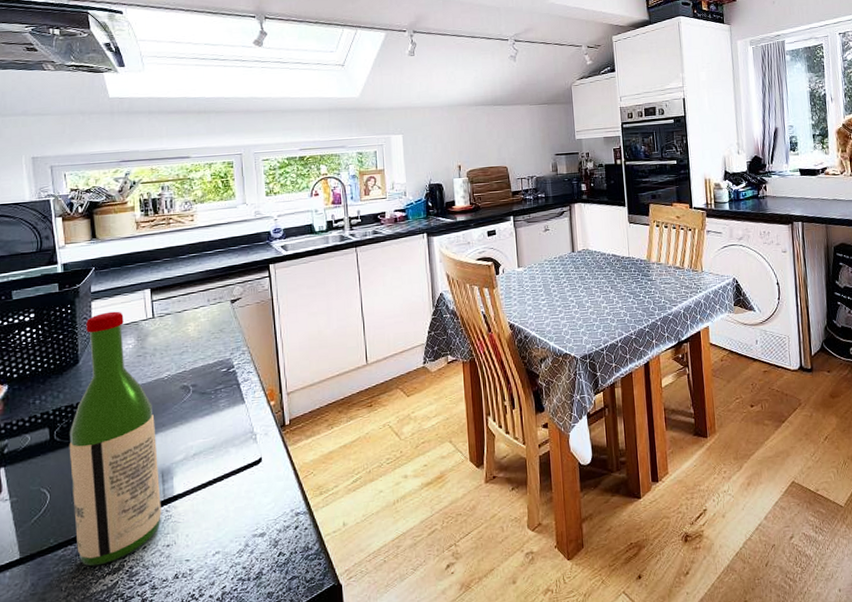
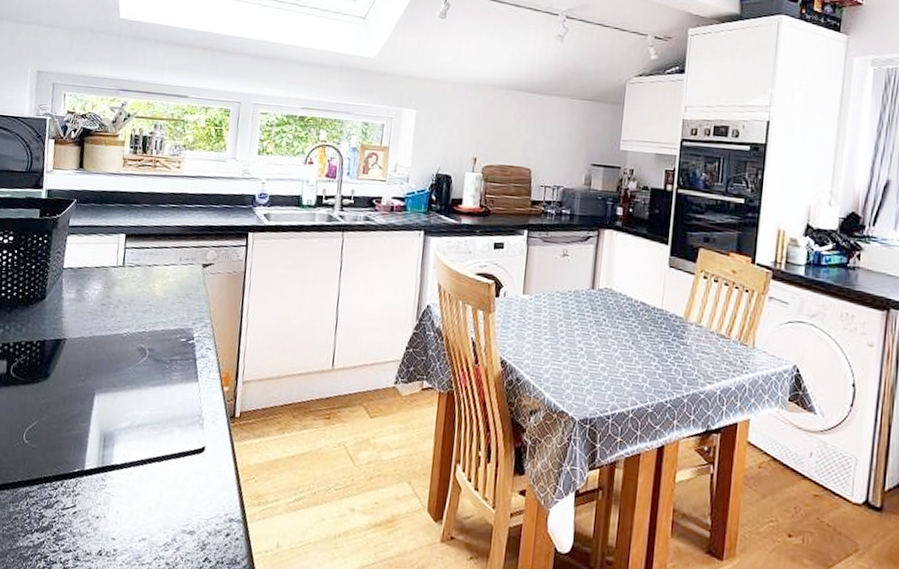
wine bottle: present [69,311,161,567] -> none [12,250,107,520]

